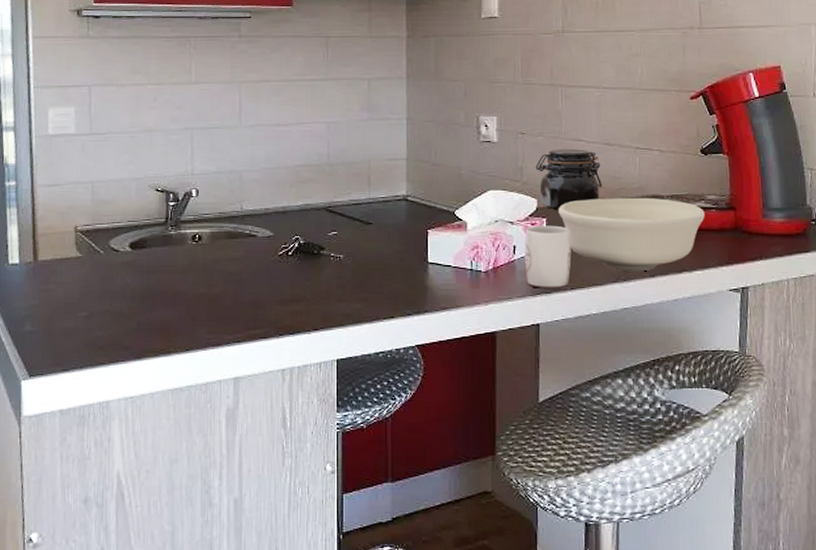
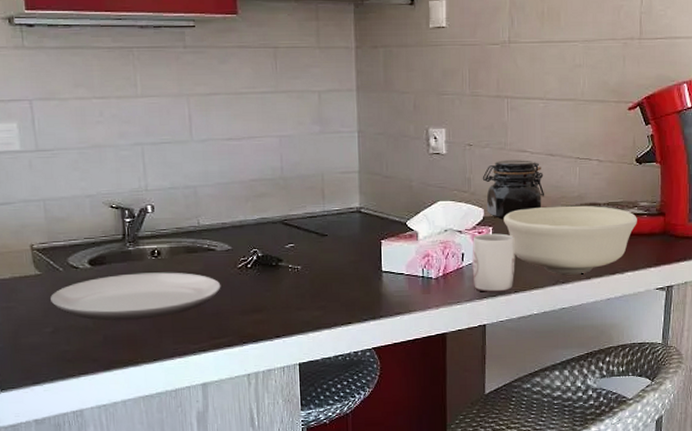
plate: none [89,258,260,306] -> present [50,272,221,320]

